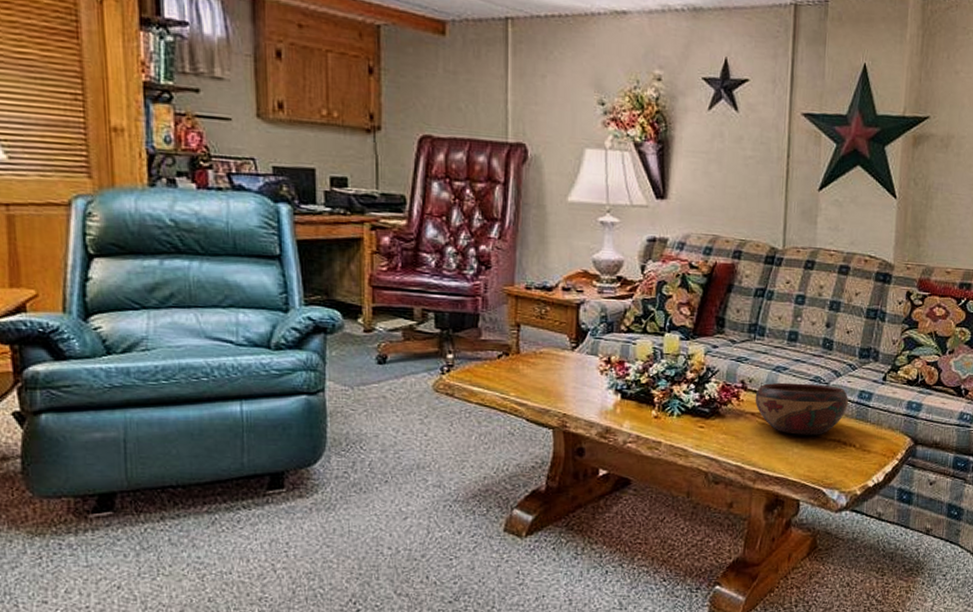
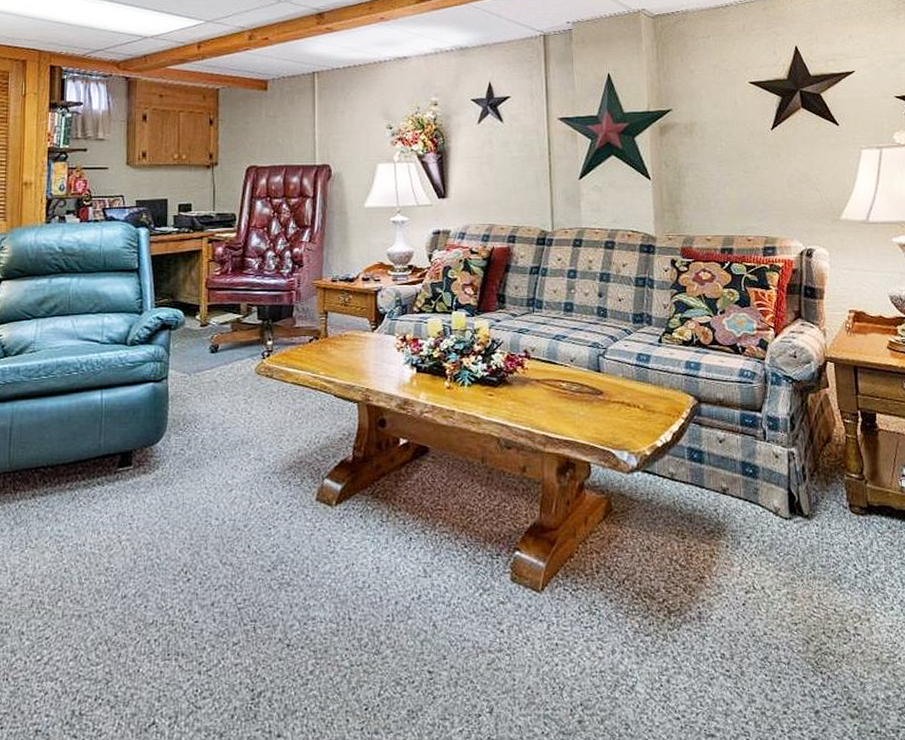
decorative bowl: present [755,382,849,435] -> none [538,349,628,398]

